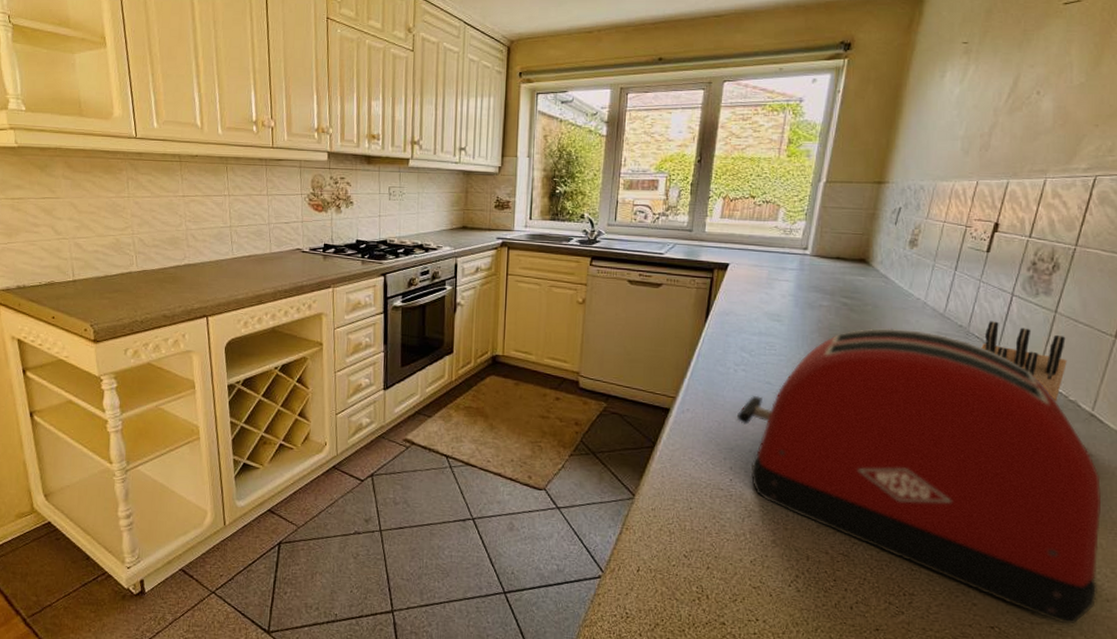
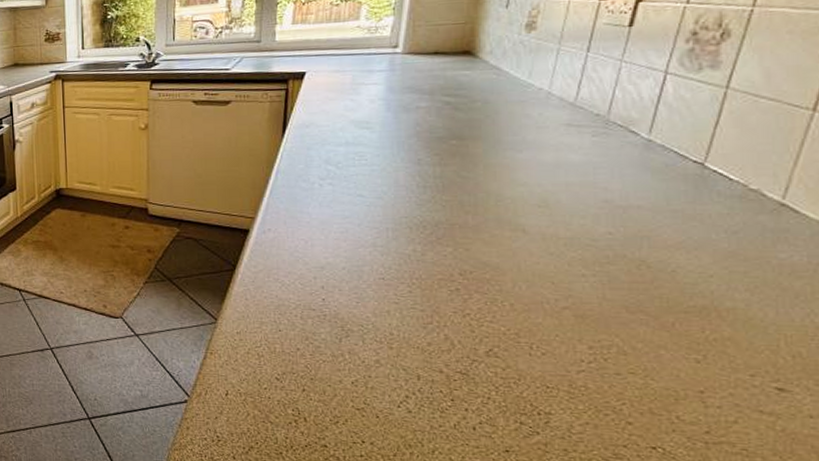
toaster: present [736,328,1102,625] -> none [325,124,800,444]
knife block: present [981,321,1067,403] -> none [626,105,745,193]

